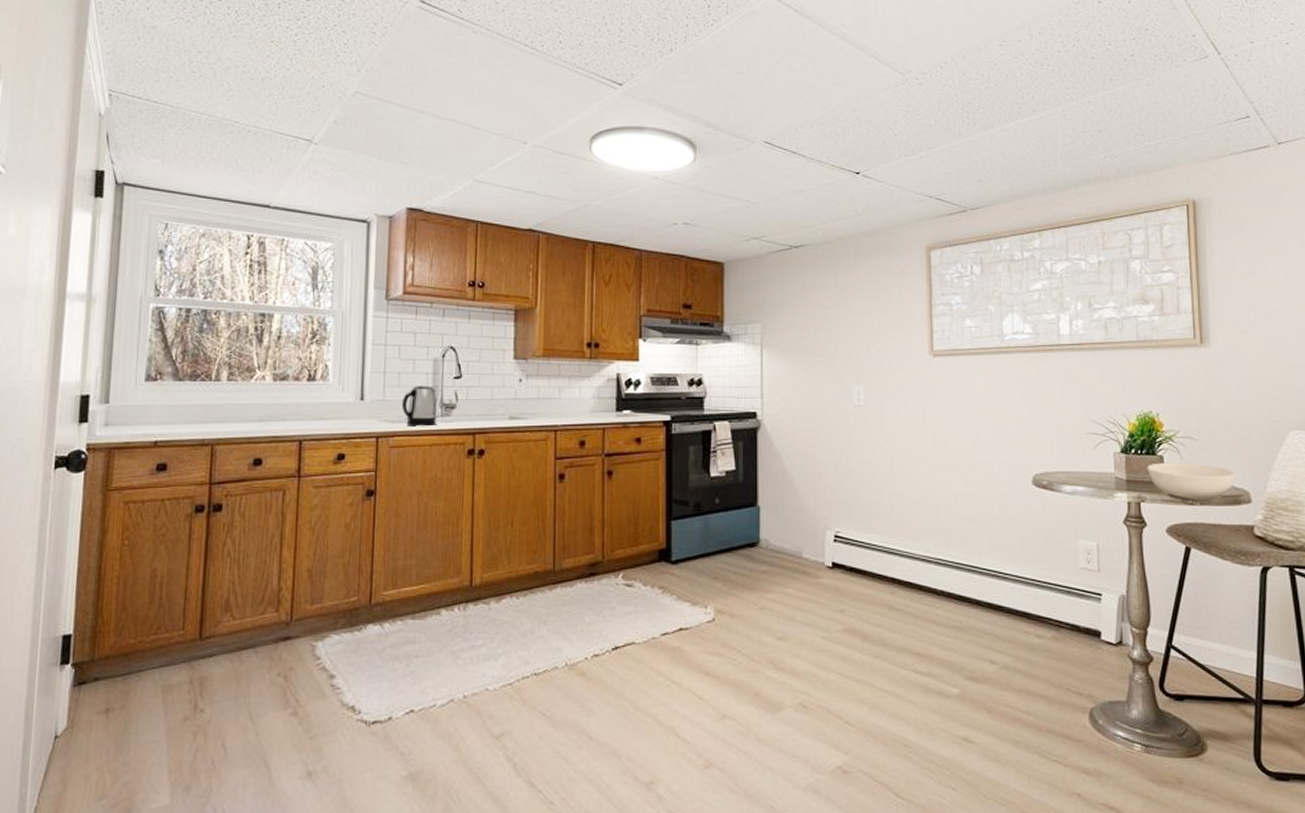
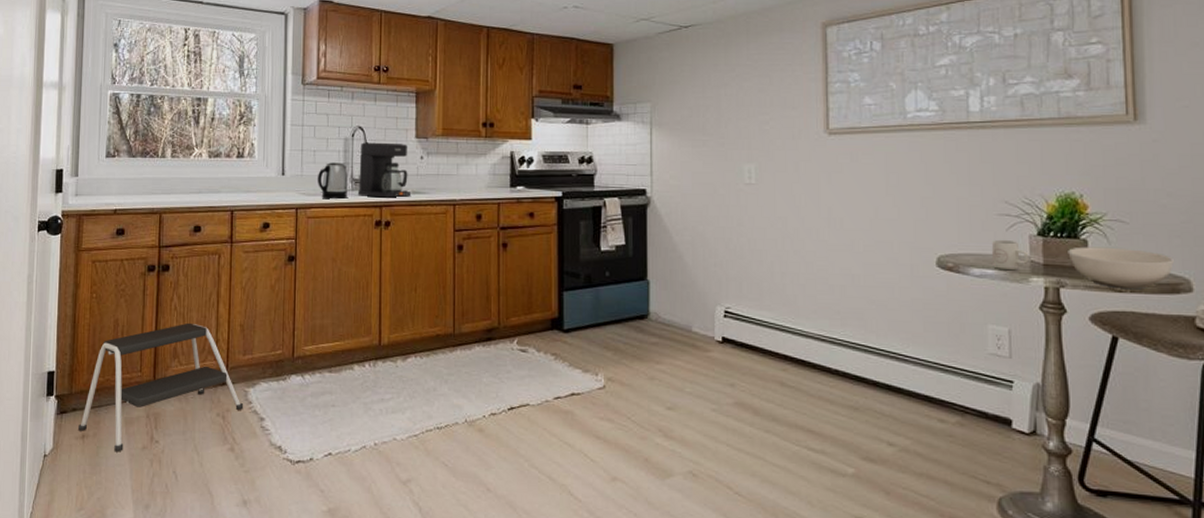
step stool: none [101,570,311,727] -> present [78,322,244,452]
coffee maker: none [448,364,509,426] -> present [357,142,412,199]
mug: none [1081,457,1114,487] -> present [991,239,1029,271]

